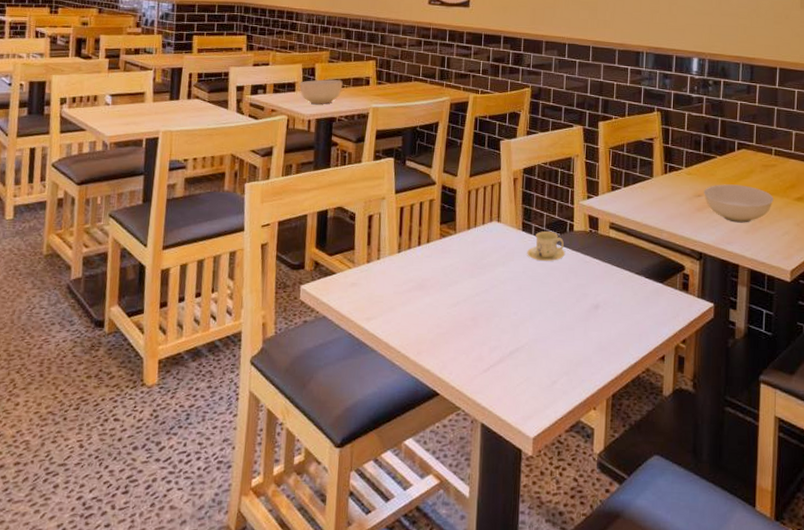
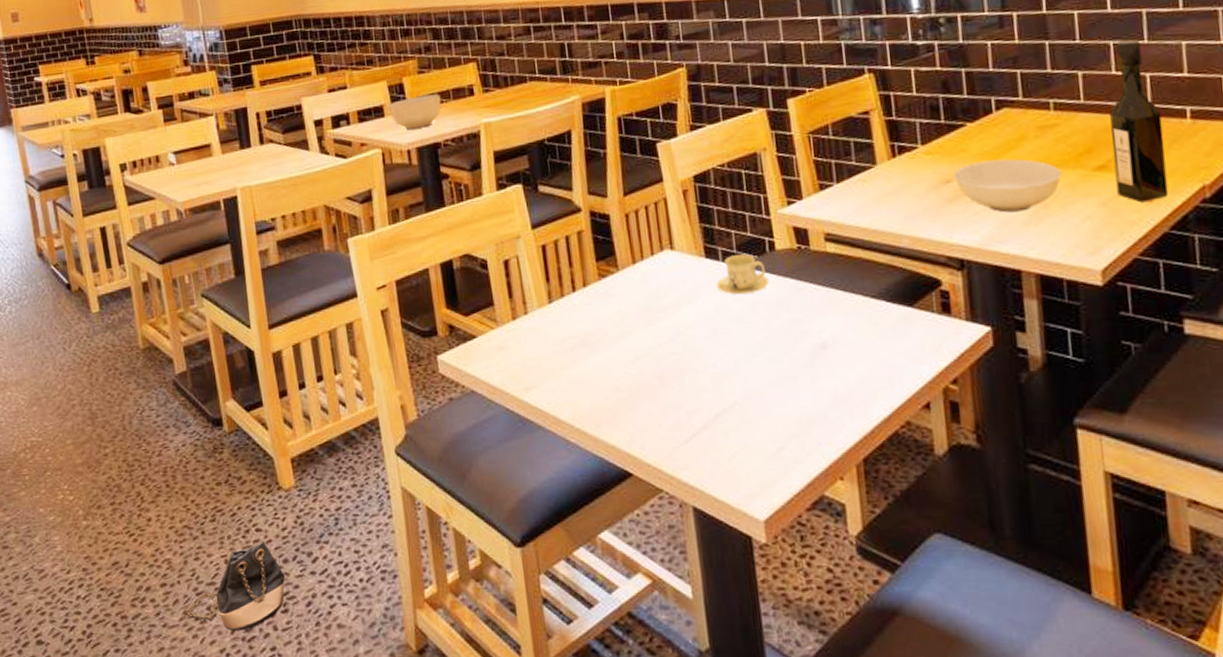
handbag: none [31,429,133,508] -> present [184,540,286,630]

